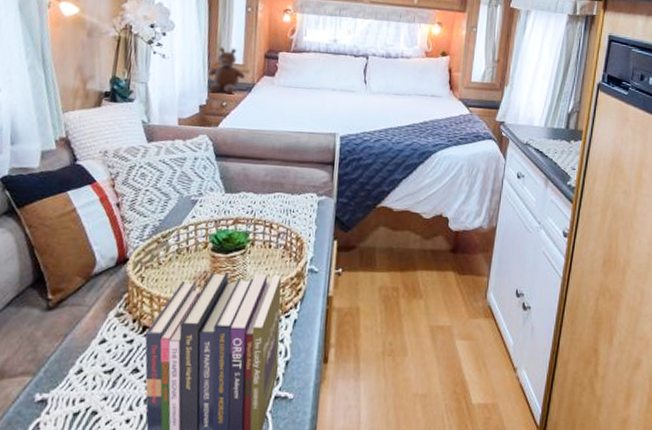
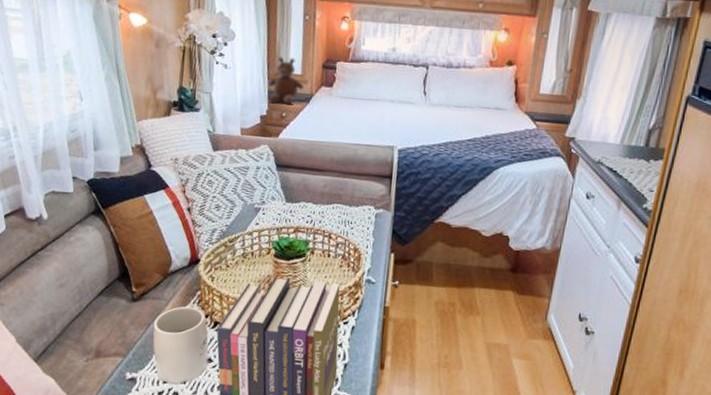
mug: none [69,310,136,402] -> present [152,306,209,384]

